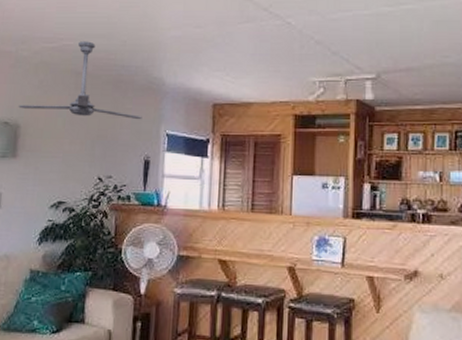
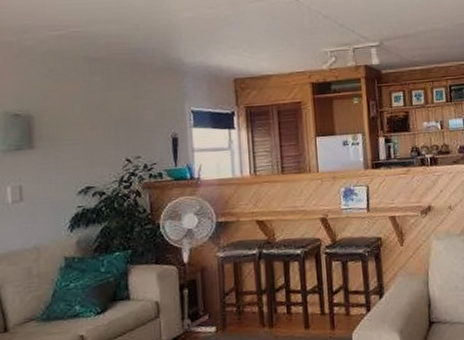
ceiling fan: present [18,41,142,120] -> none [28,27,165,102]

